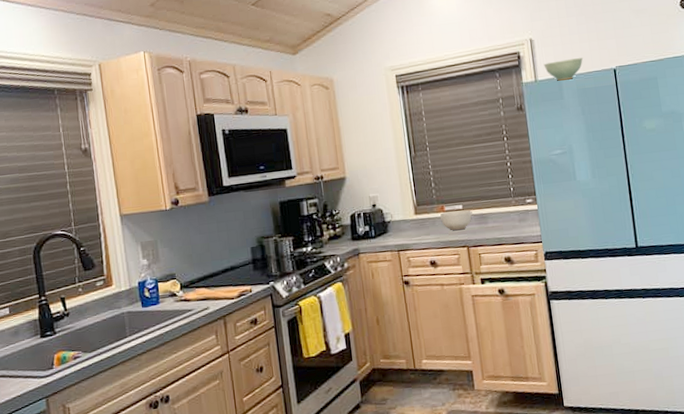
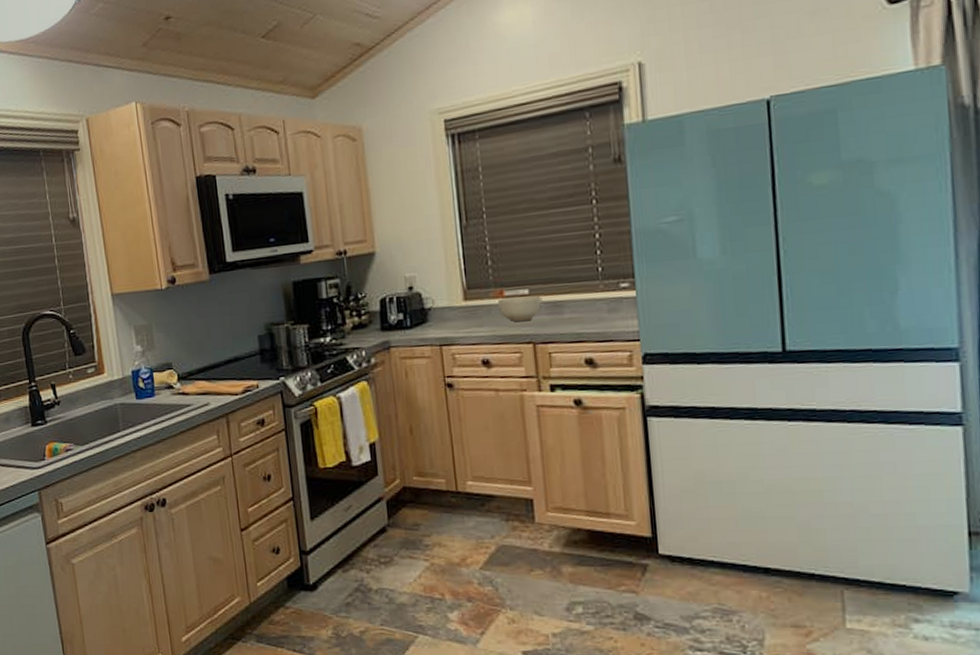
bowl: present [543,58,584,82] -> none [657,85,720,121]

